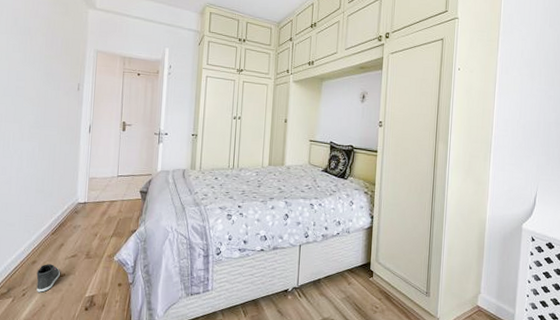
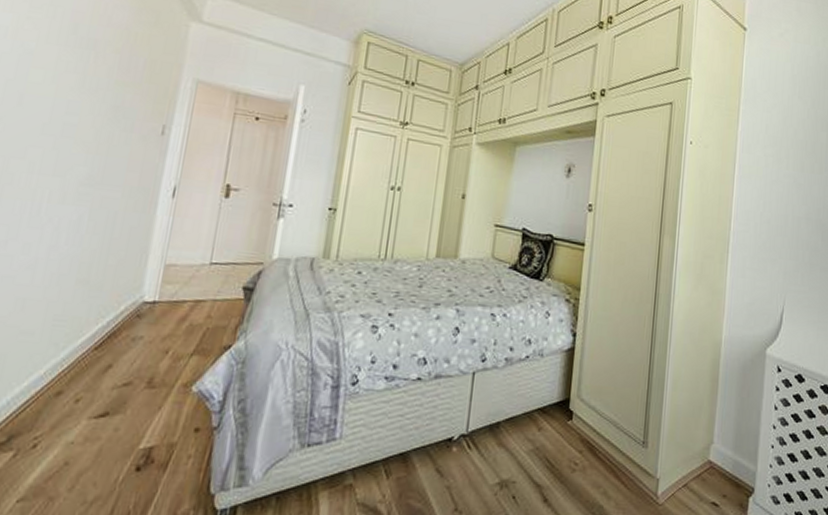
sneaker: present [36,264,60,292] -> none [57,396,101,442]

